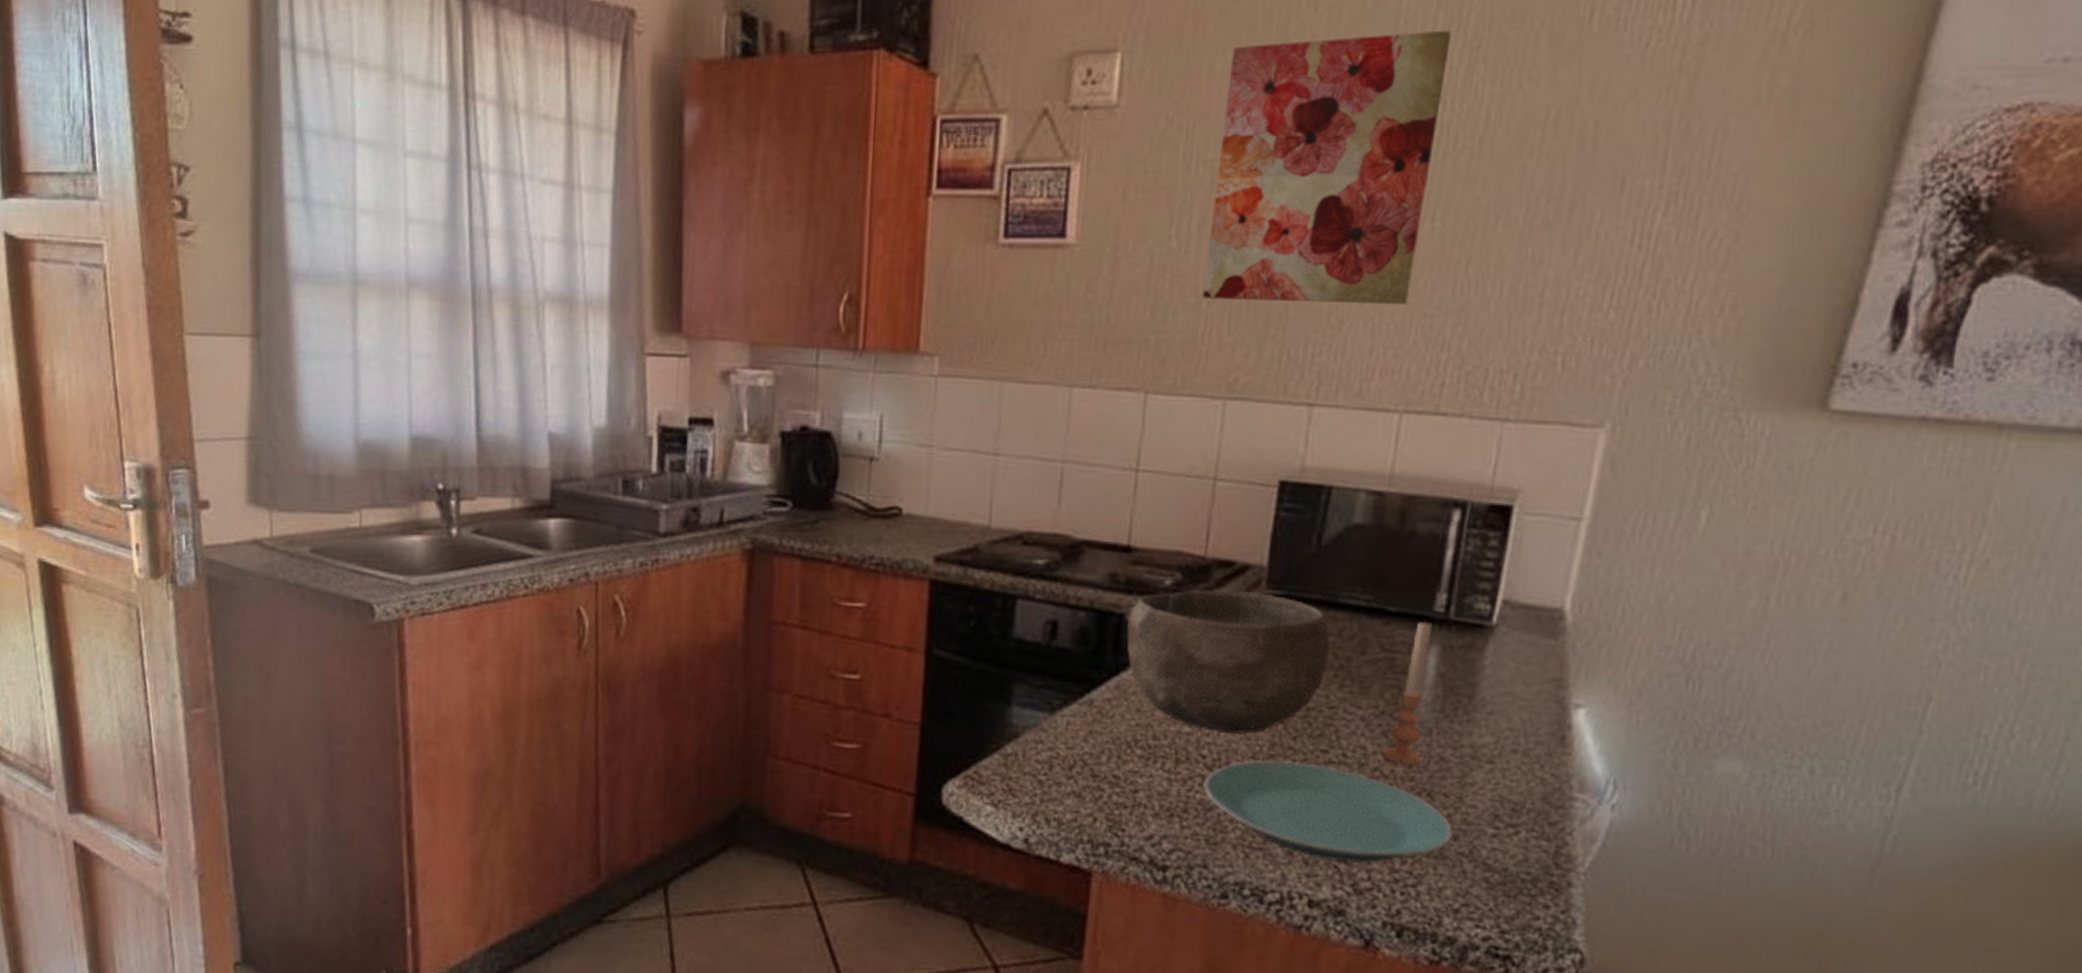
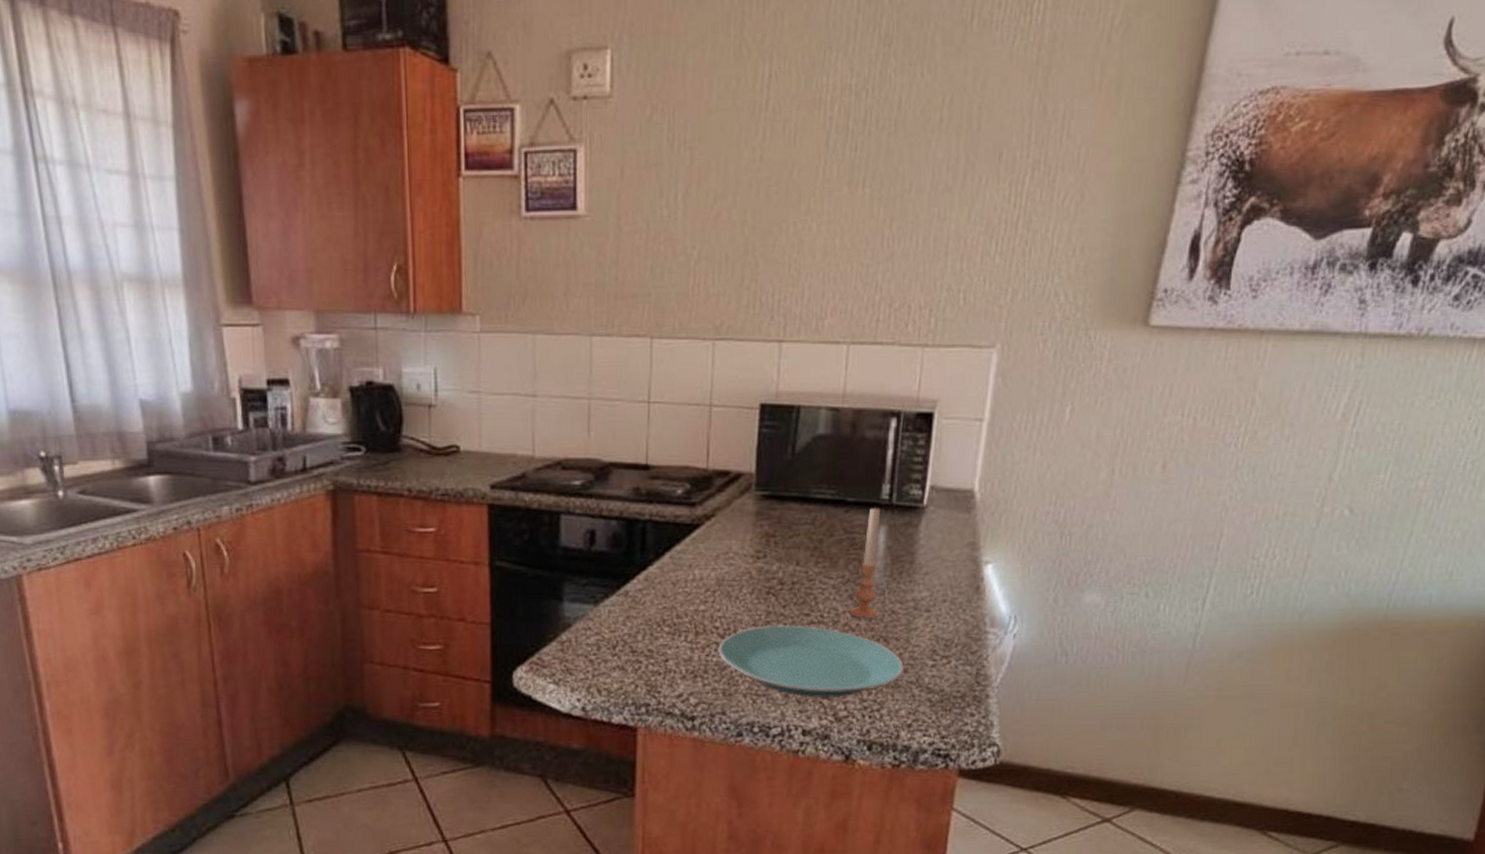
bowl: present [1123,589,1330,735] -> none [647,495,806,609]
wall art: present [1202,30,1451,306] -> none [690,30,869,258]

